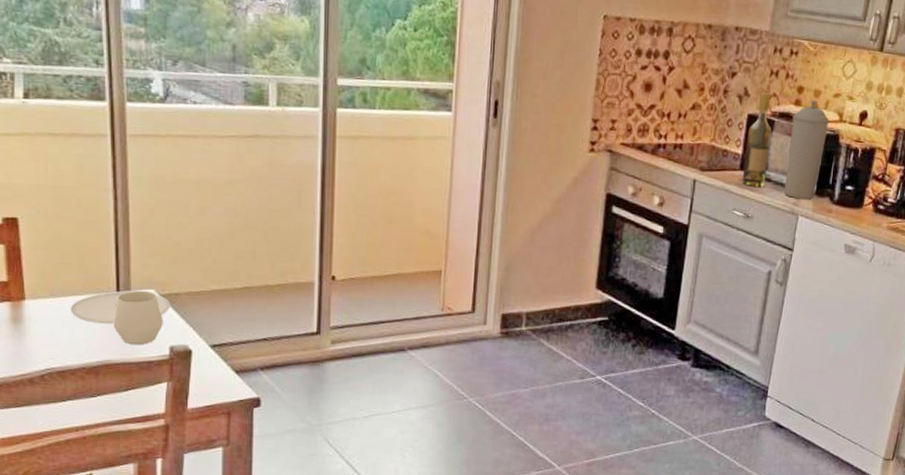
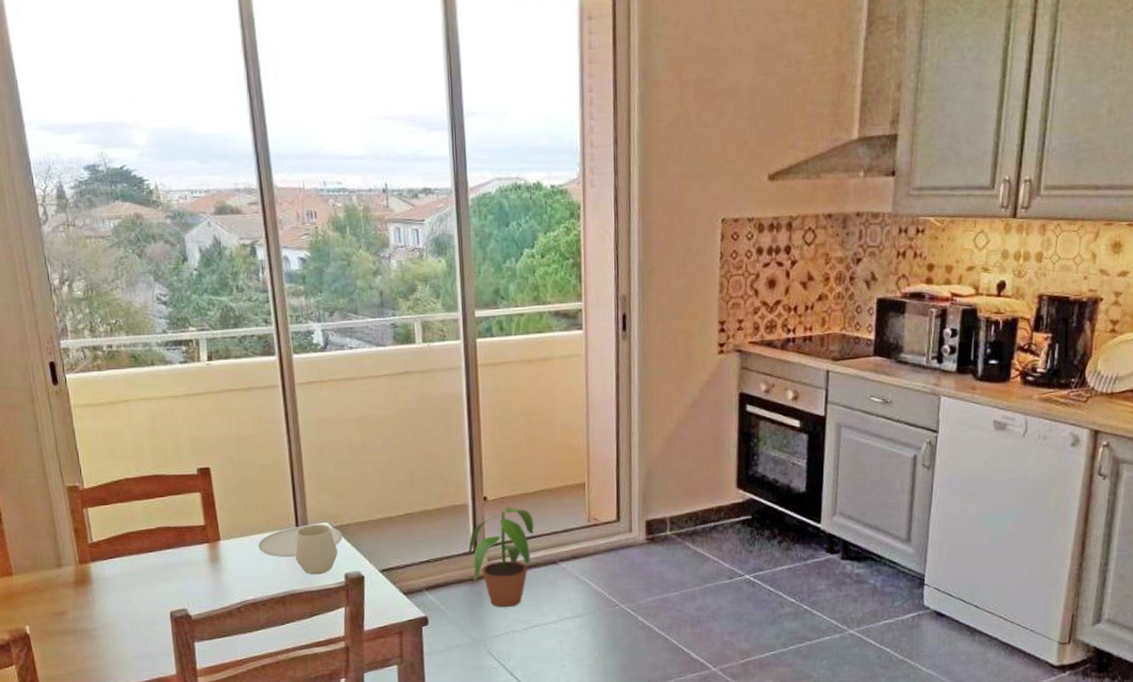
potted plant: none [311,288,384,393] -> present [468,506,534,607]
bottle: present [742,93,773,187] -> none [877,275,905,371]
canister: present [783,100,830,200] -> none [922,276,965,379]

